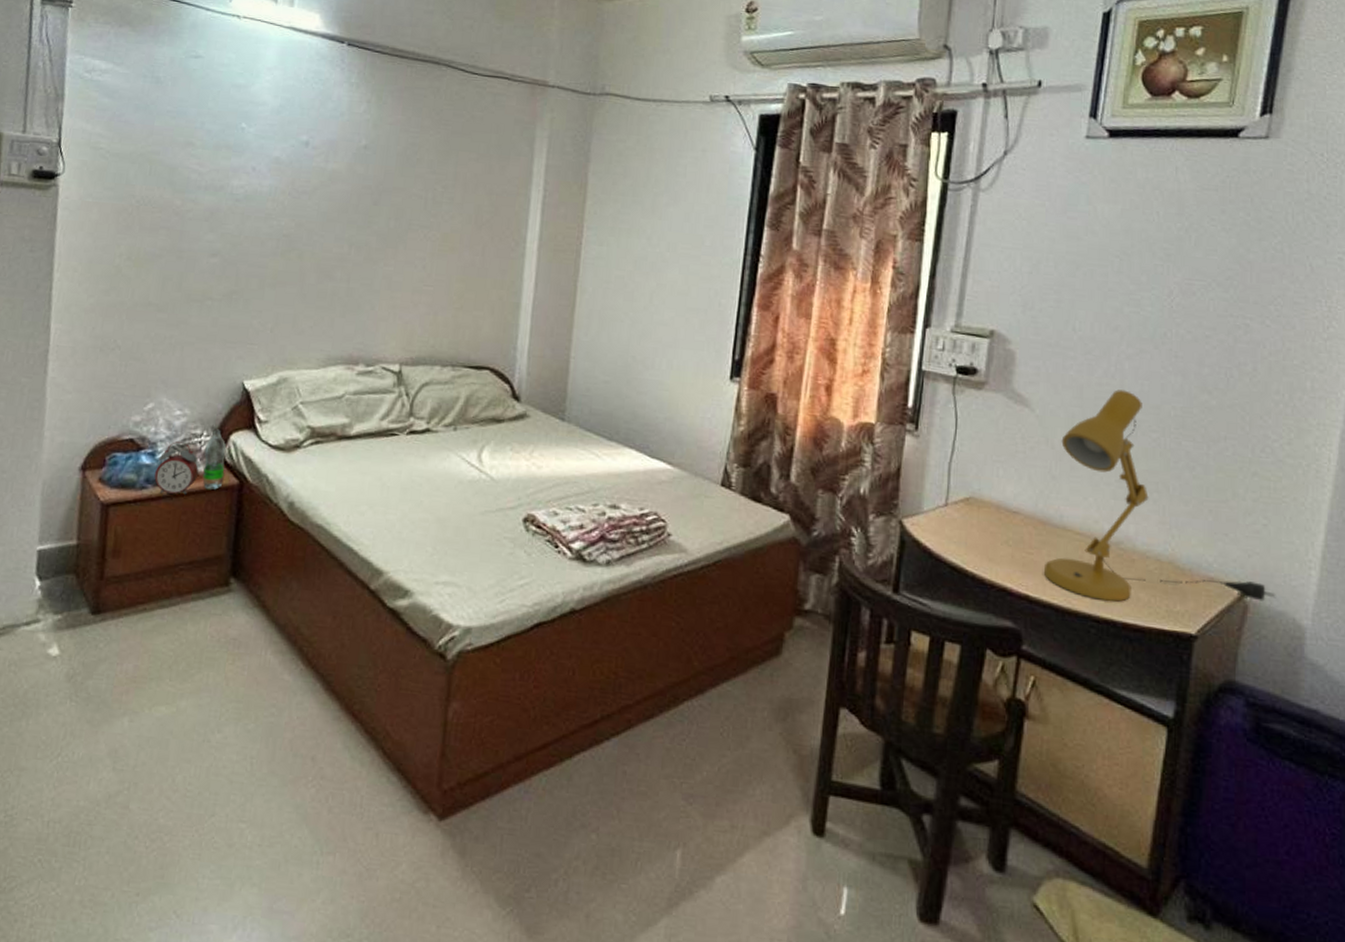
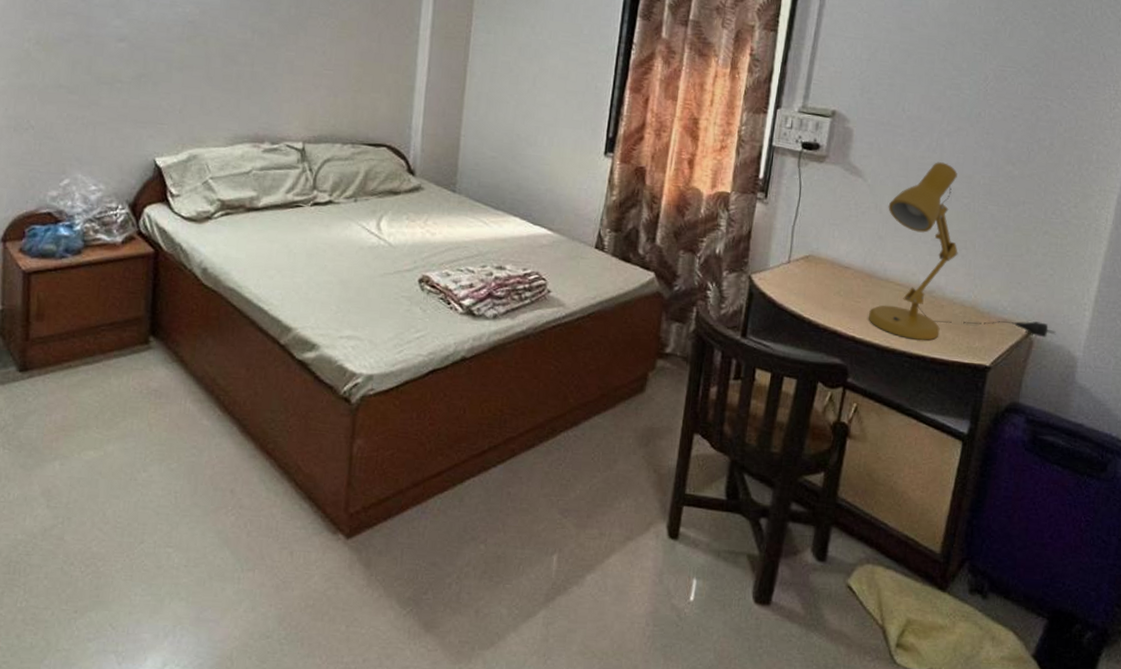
alarm clock: present [154,441,199,495] -> none [73,213,115,263]
bottle: present [202,429,227,490] -> none [119,202,141,259]

